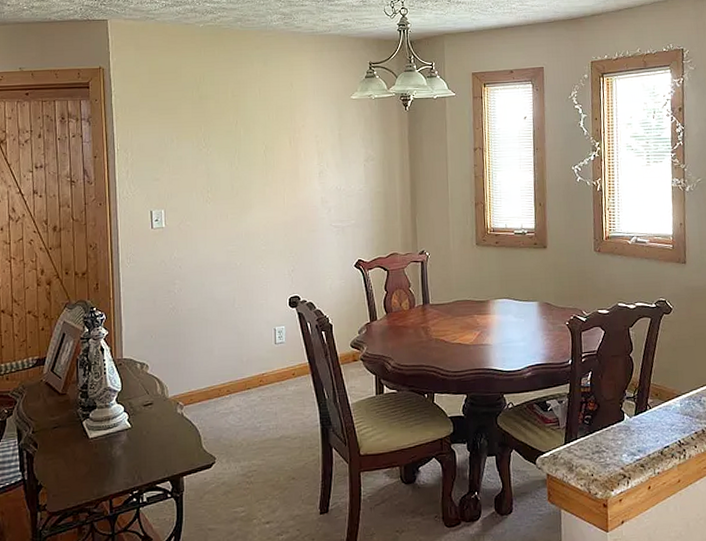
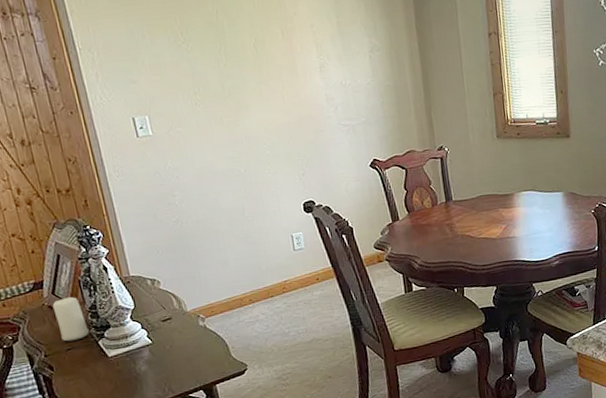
candle: none [49,374,76,419] -> present [52,296,89,342]

